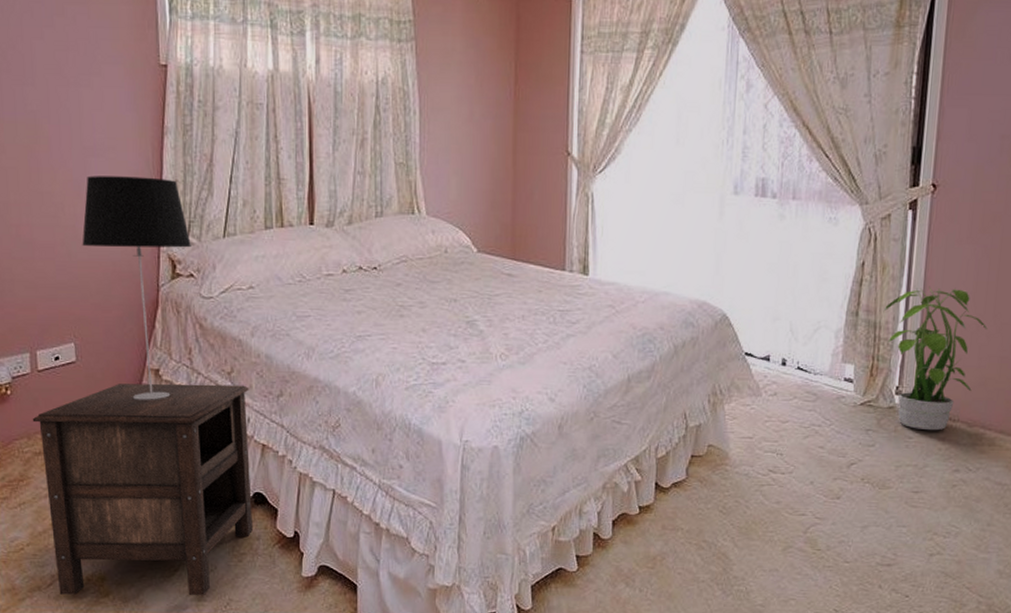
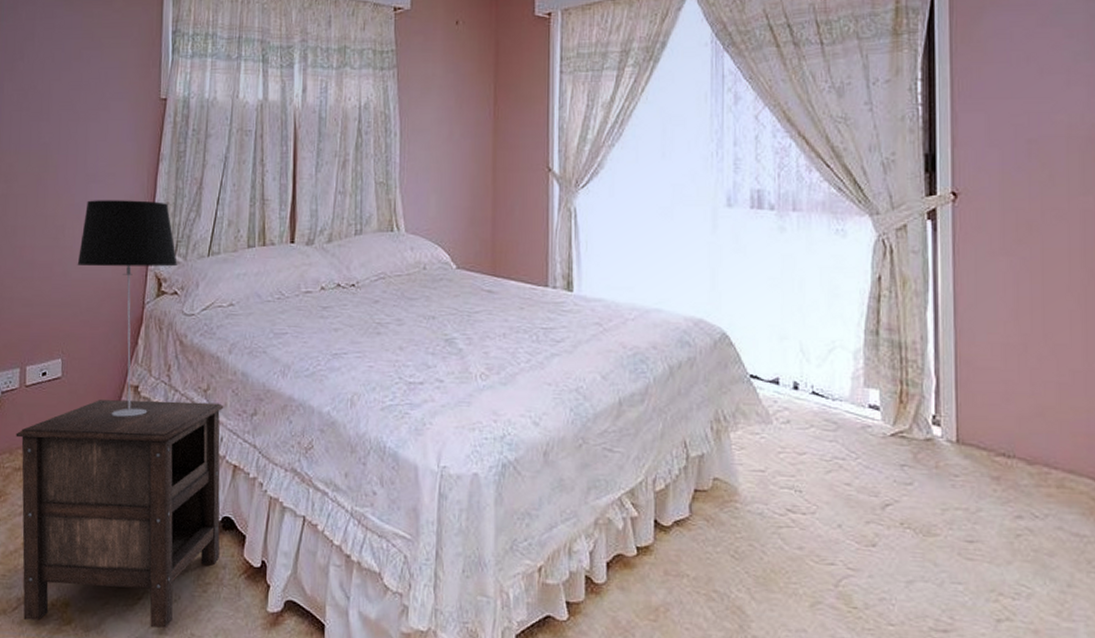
potted plant: present [883,285,988,431] -> none [908,301,1038,469]

